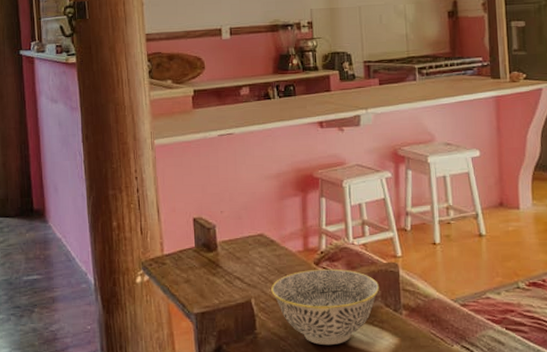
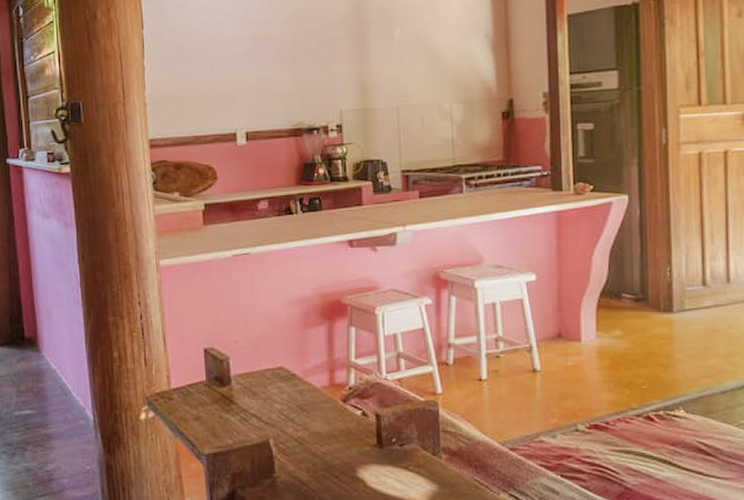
bowl: present [271,268,380,346] -> none [292,406,416,492]

